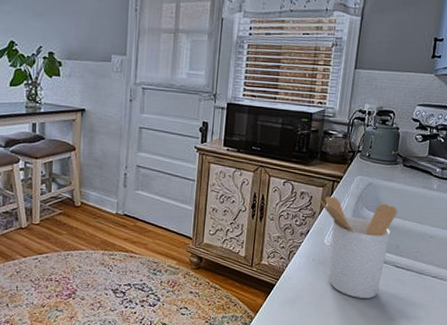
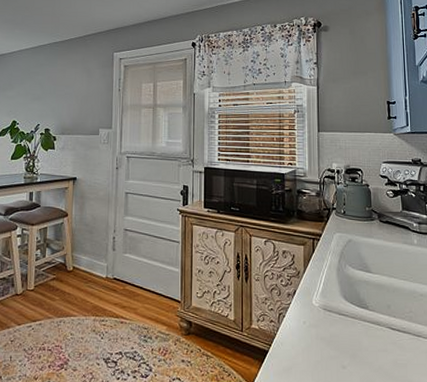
utensil holder: present [315,195,398,299] -> none [298,254,382,366]

